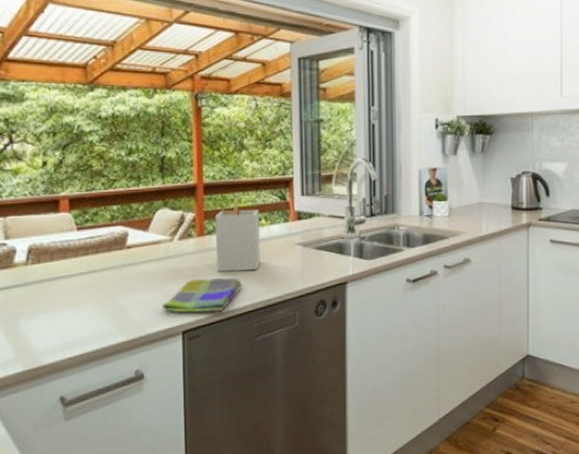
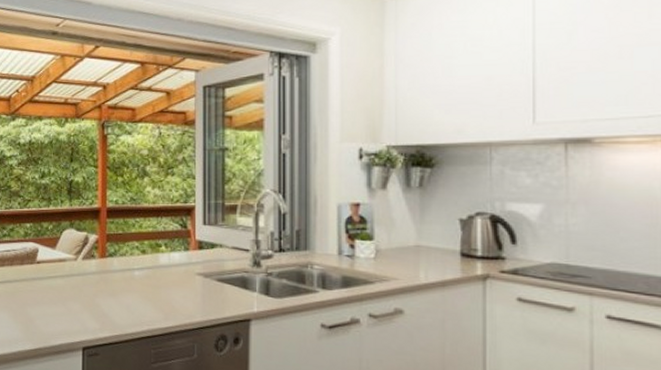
dish towel: present [162,278,242,313] -> none [66,298,140,333]
utensil holder: present [215,194,260,271] -> none [116,219,159,296]

